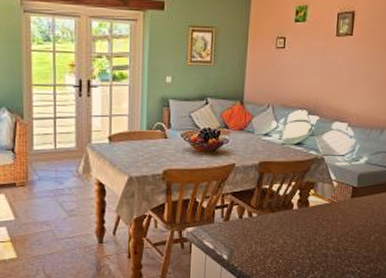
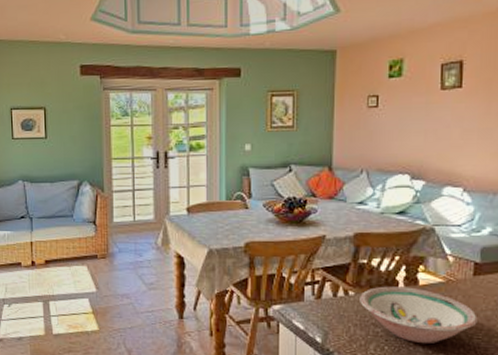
bowl: none [261,208,352,257] -> present [360,286,478,344]

